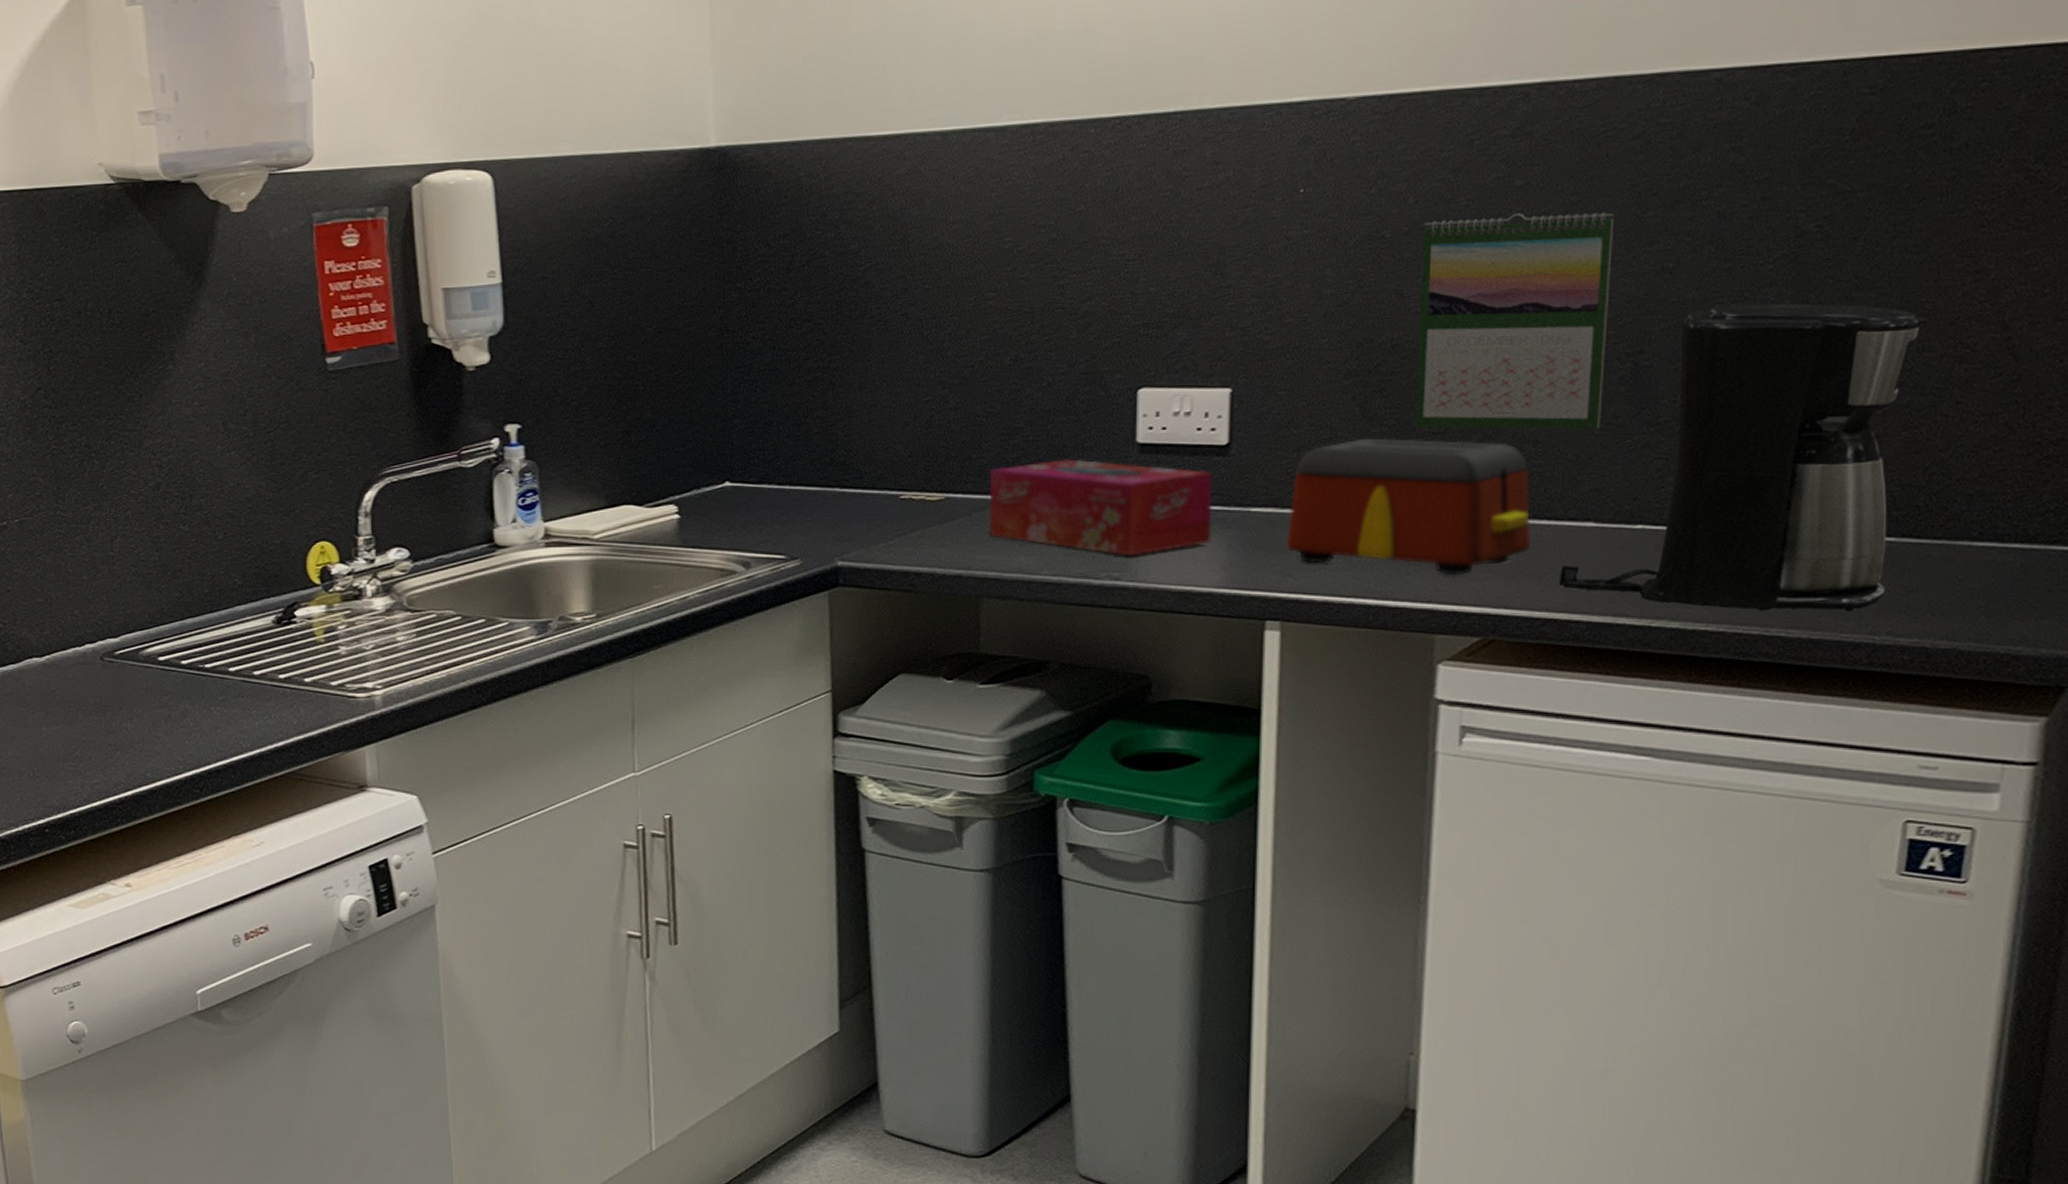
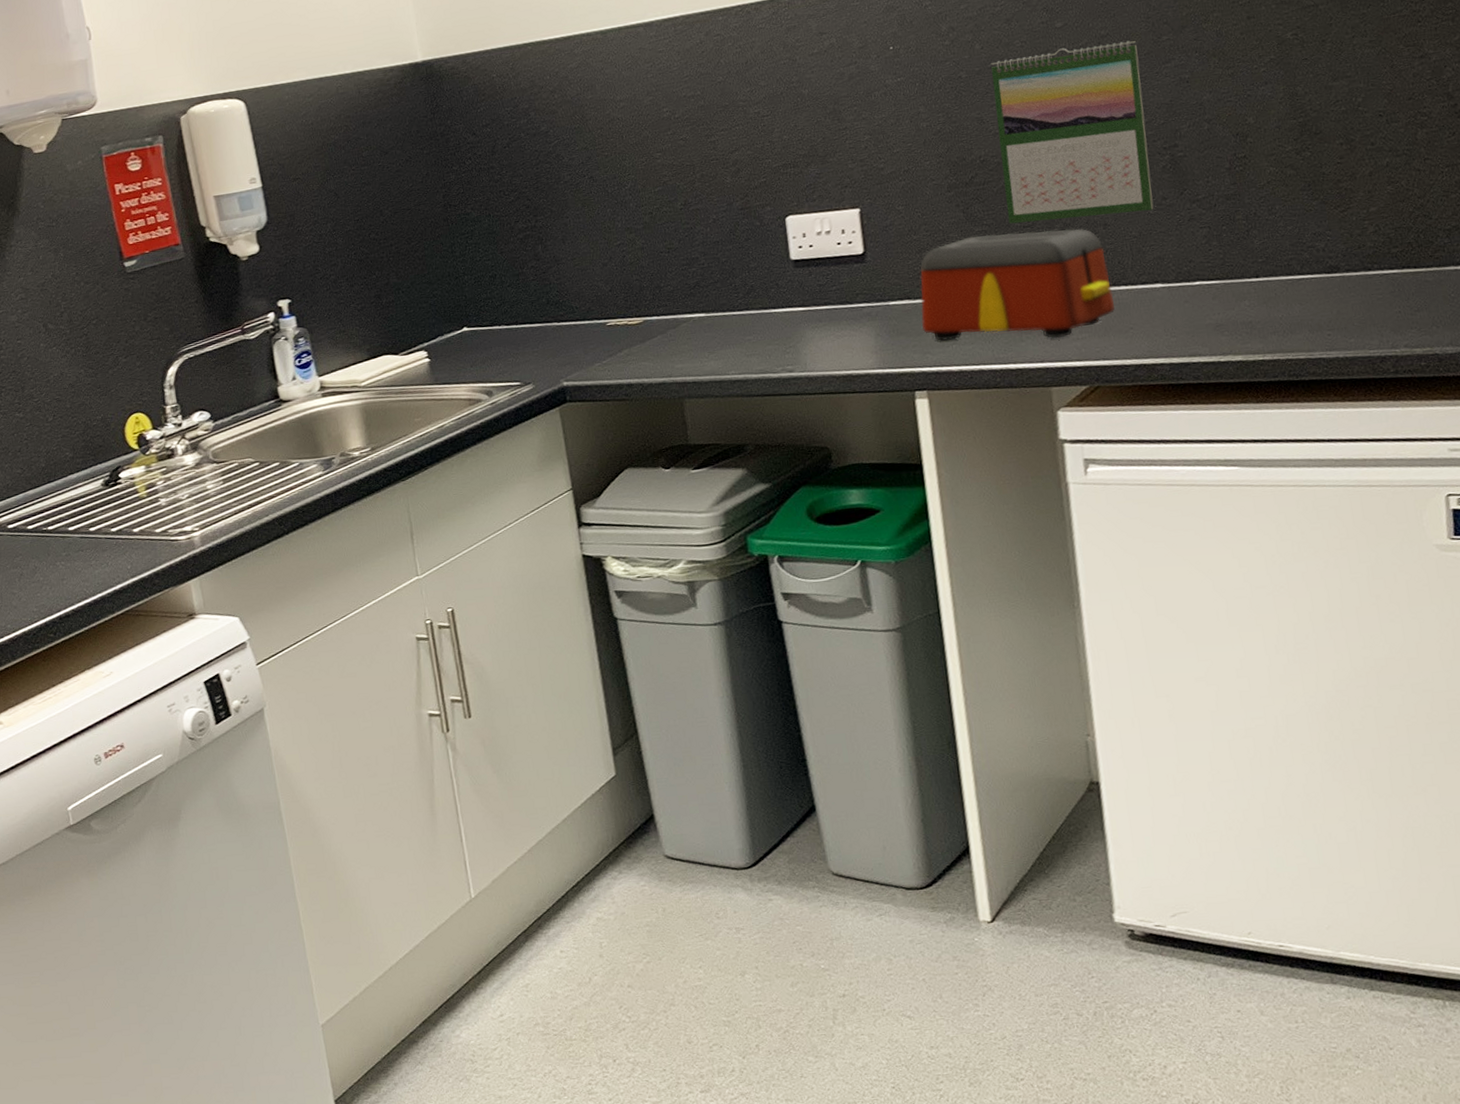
tissue box: present [989,459,1212,556] -> none [676,276,862,352]
coffee maker: present [1558,302,1928,612] -> none [1141,91,1399,342]

